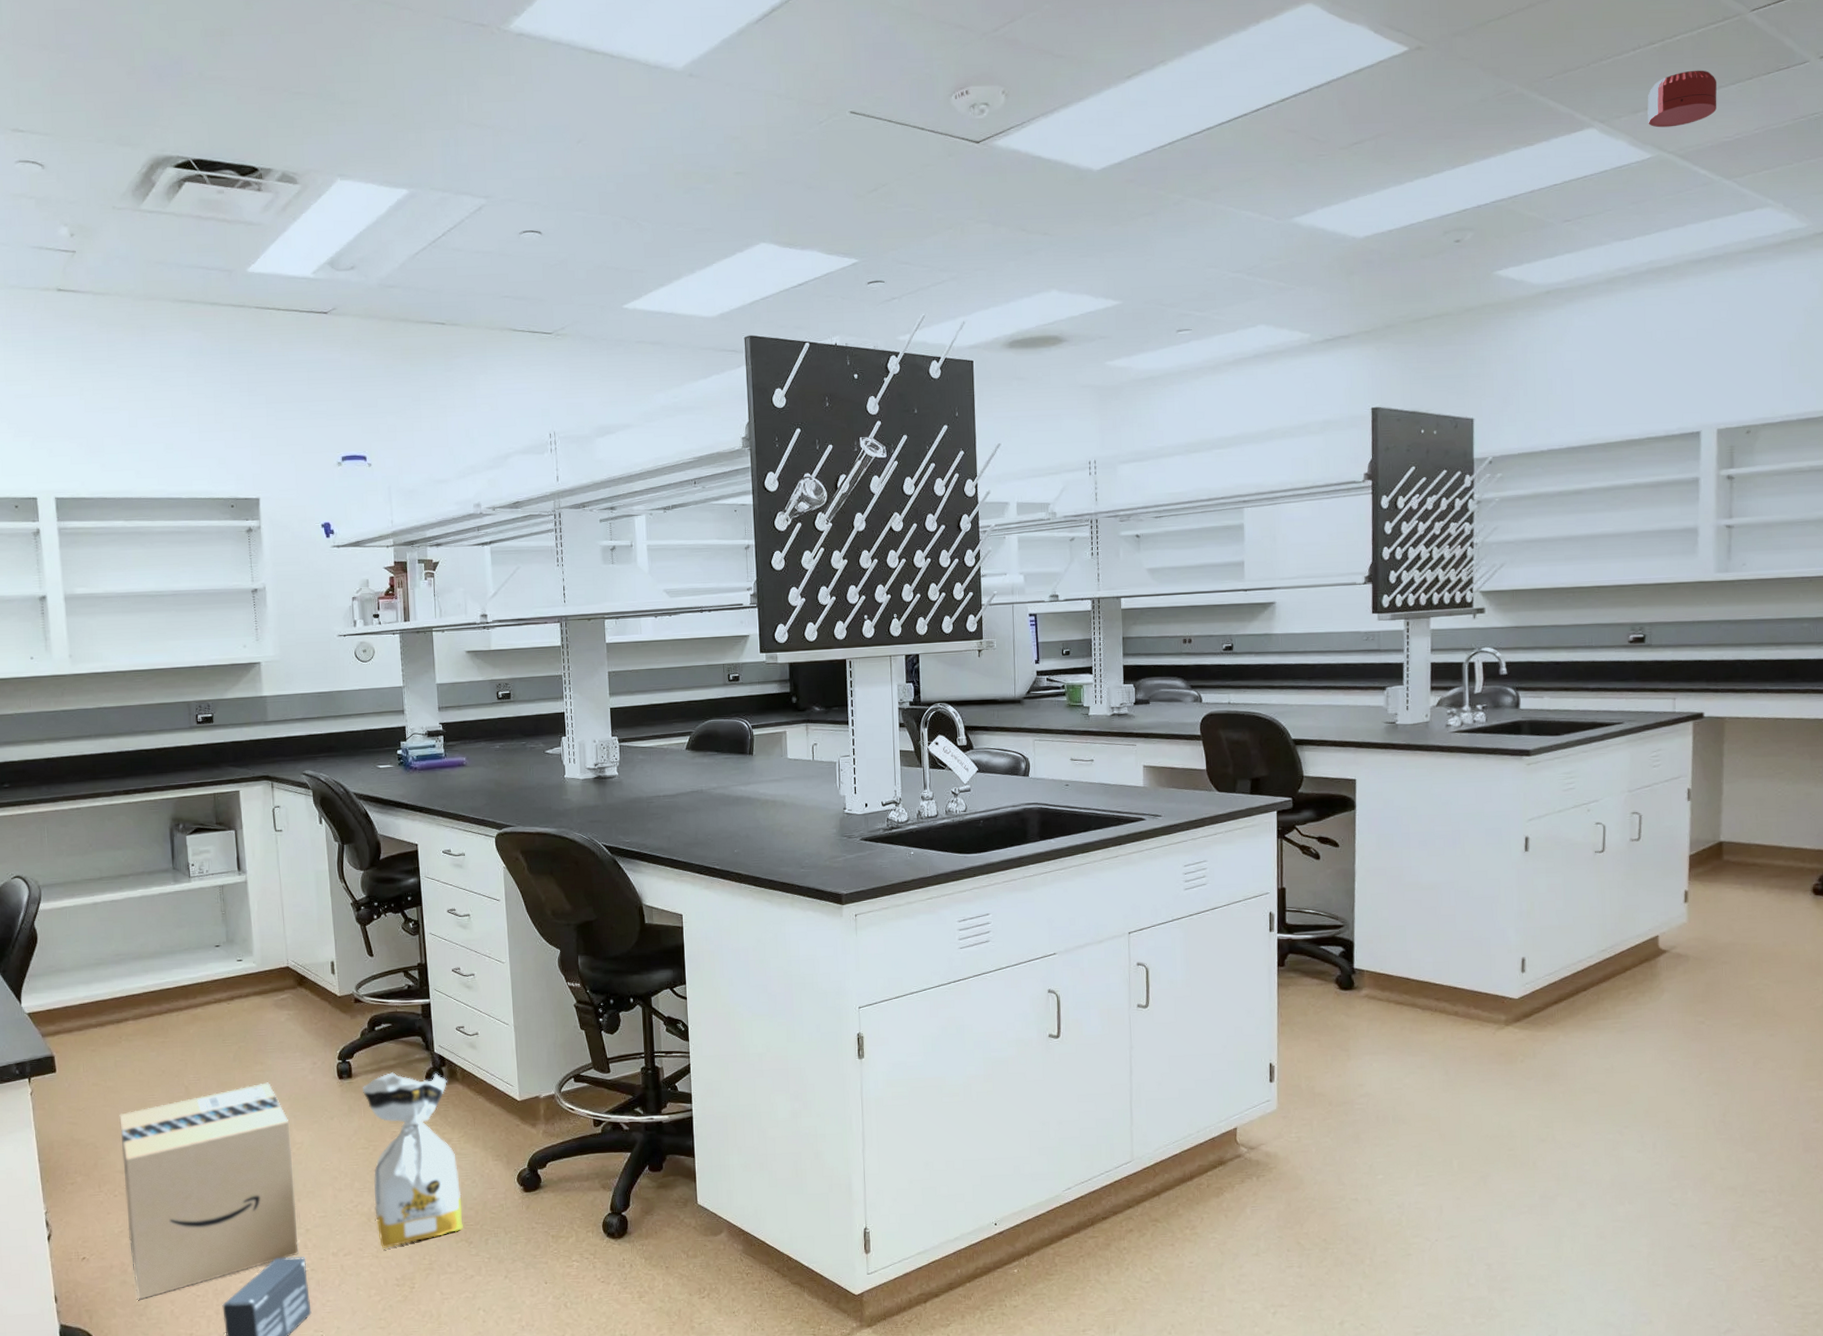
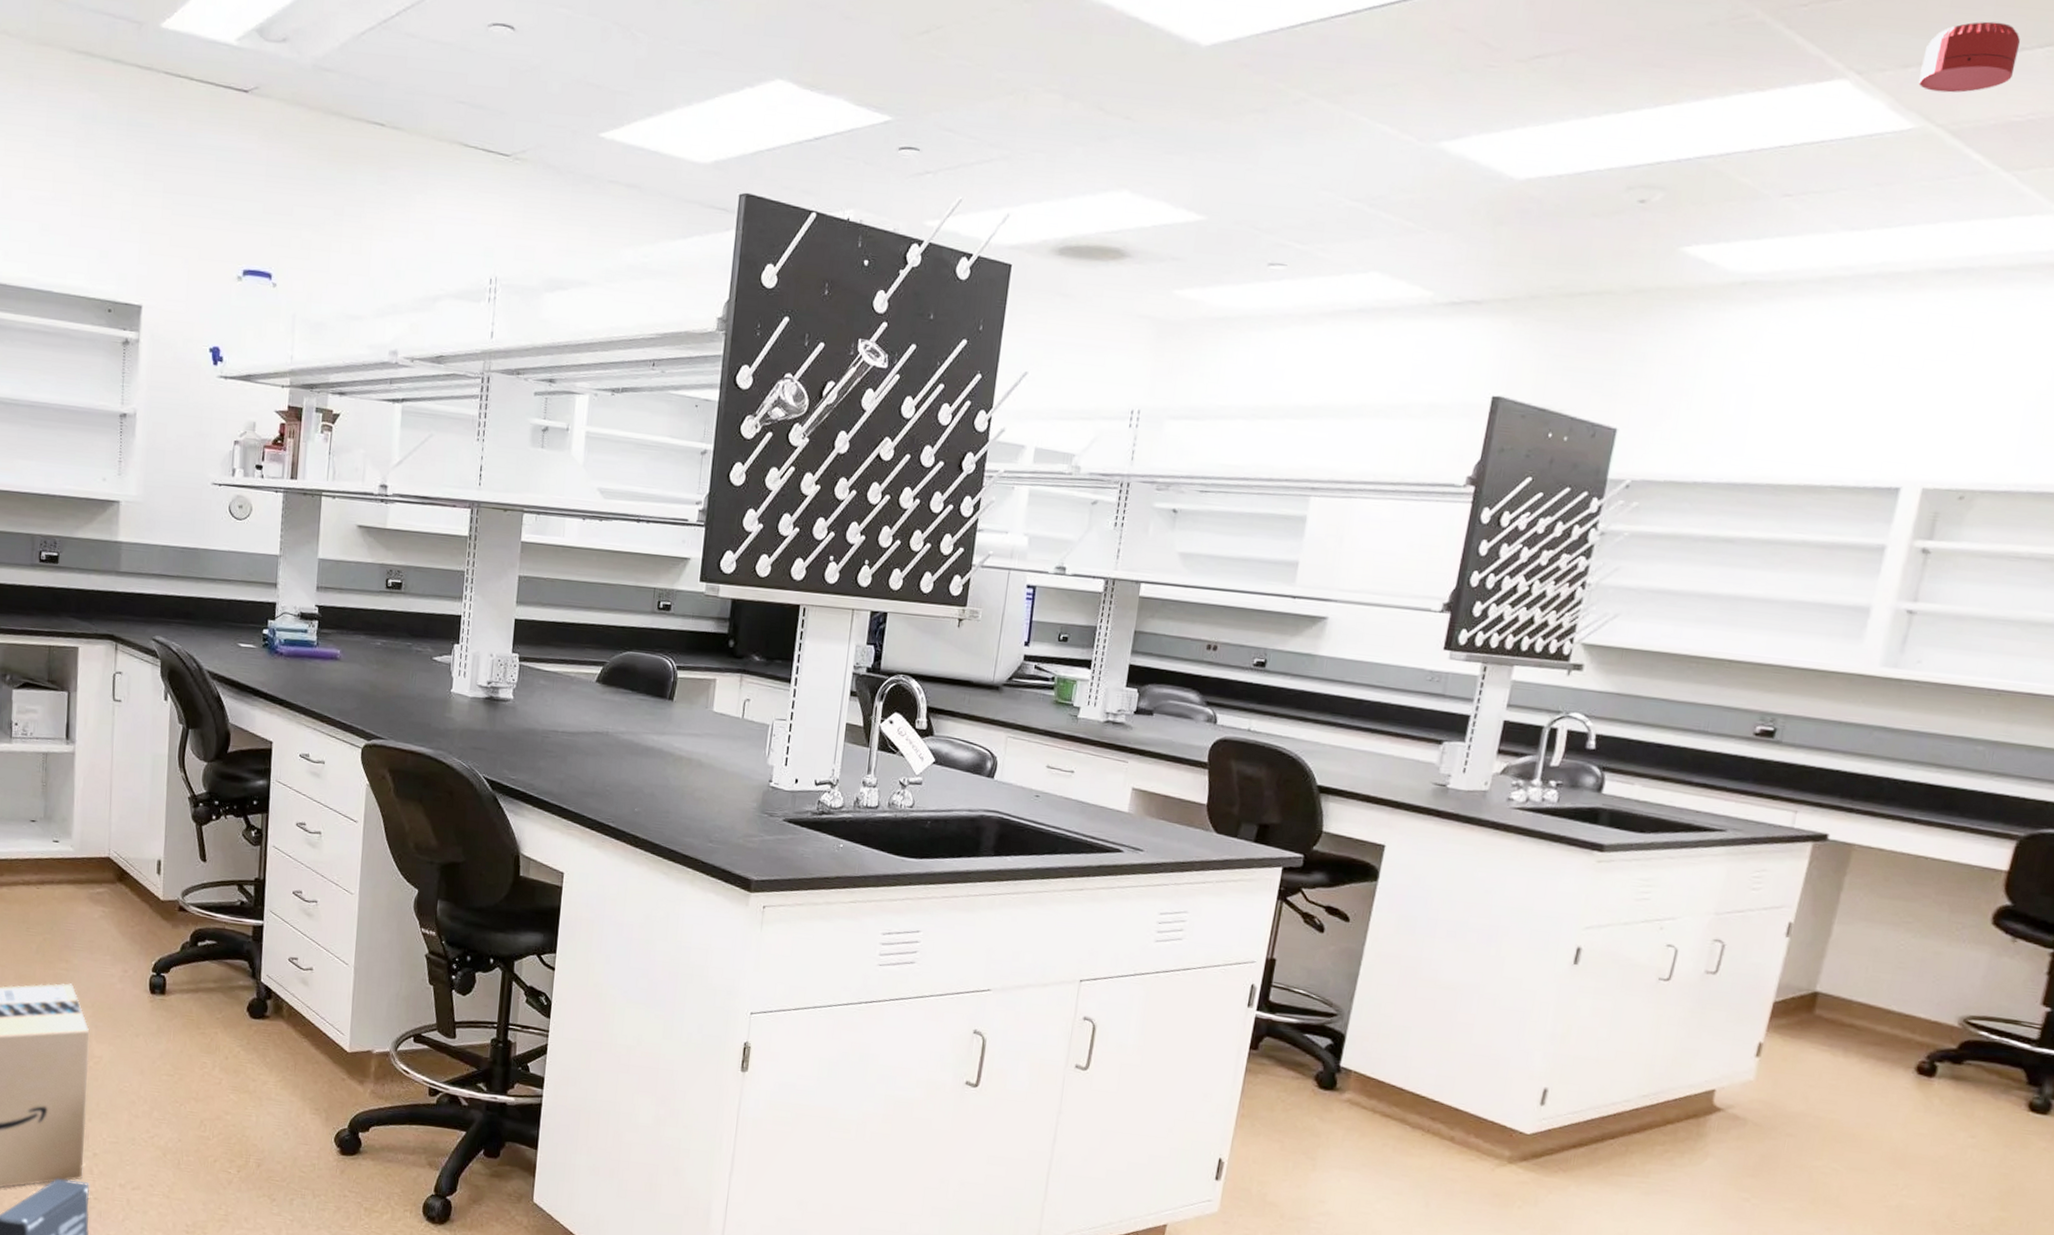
bag: present [363,1072,463,1249] -> none [172,996,271,1190]

